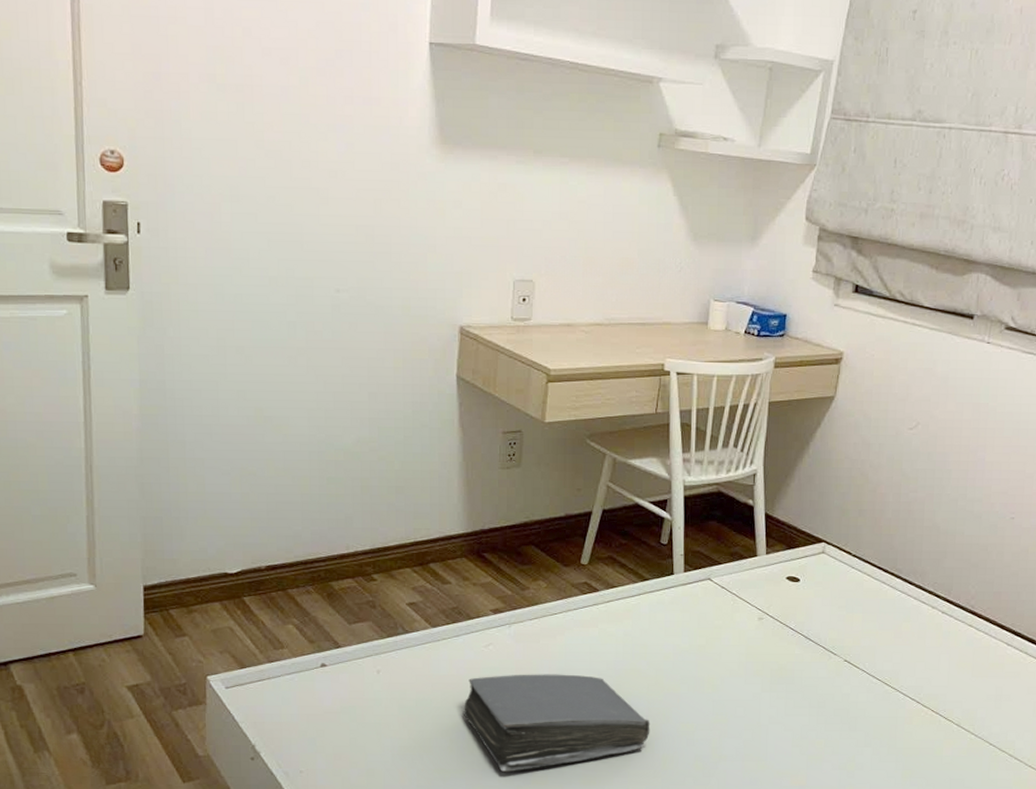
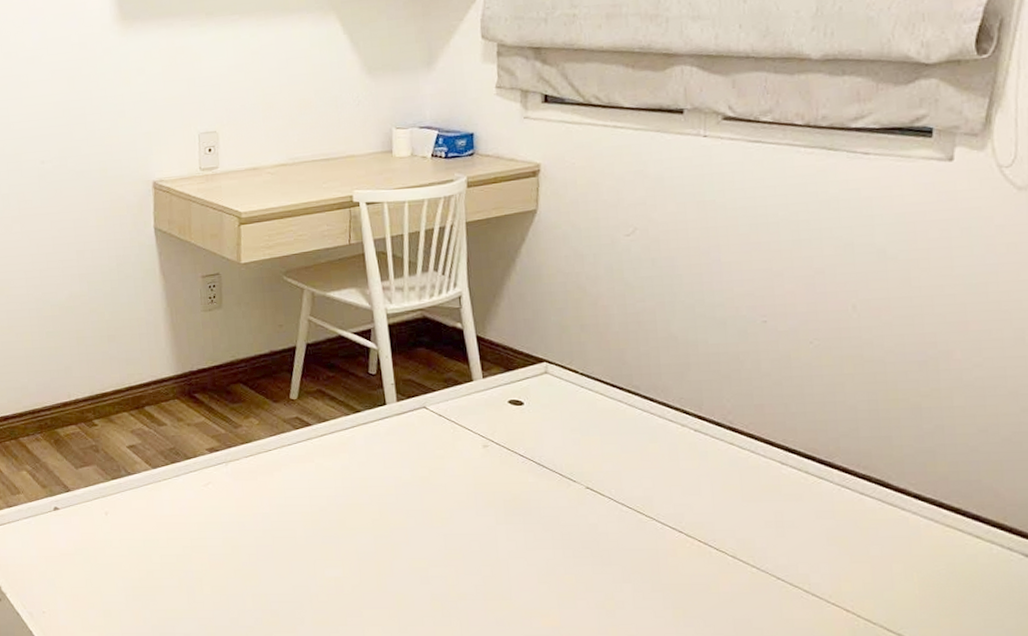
book: present [463,674,650,773] -> none [189,511,381,613]

